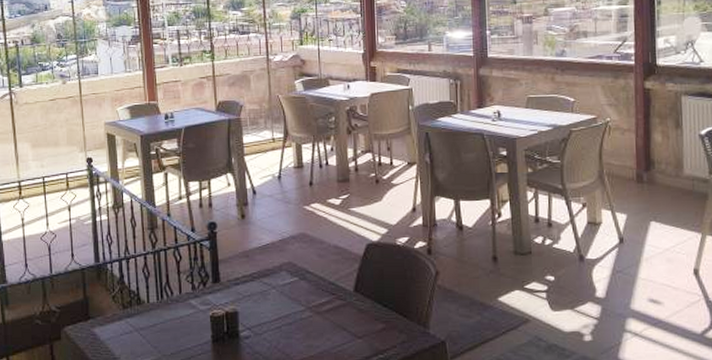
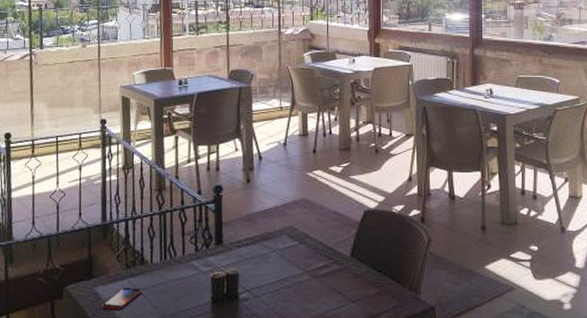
smartphone: none [101,328,140,351] -> present [101,287,142,310]

